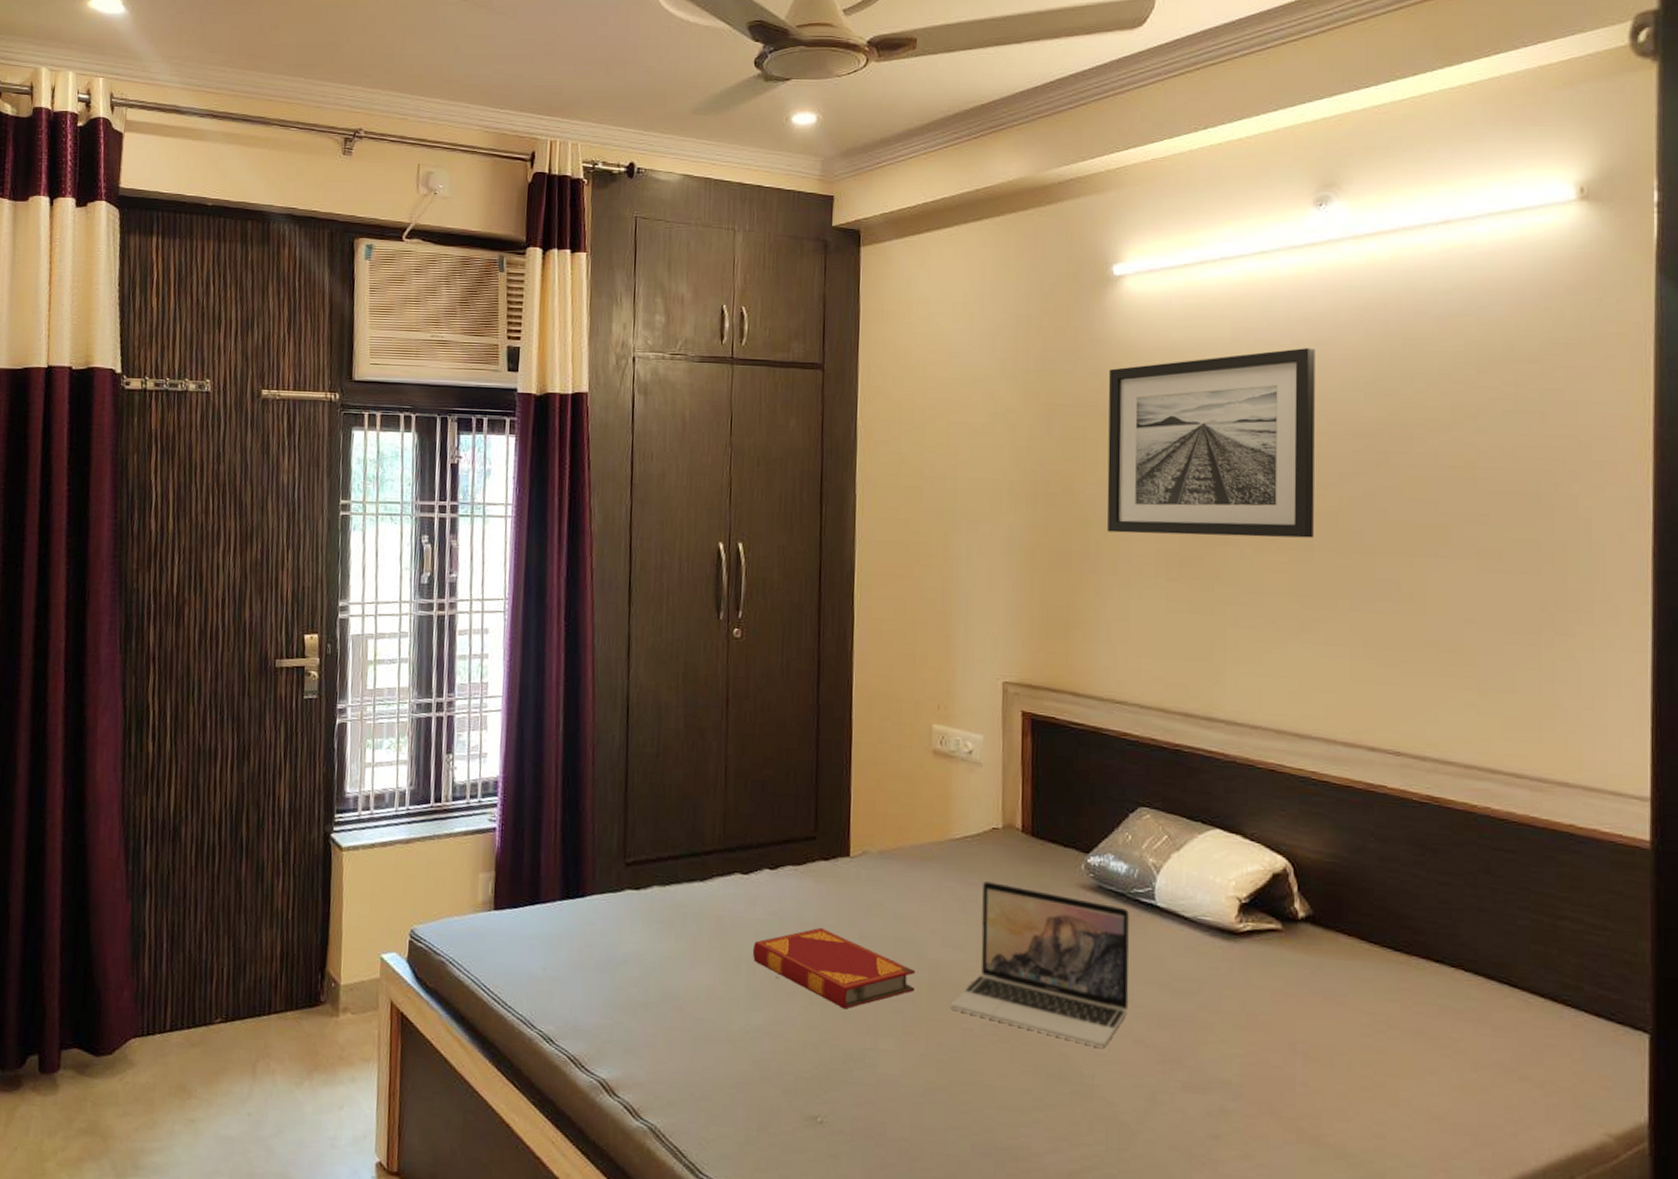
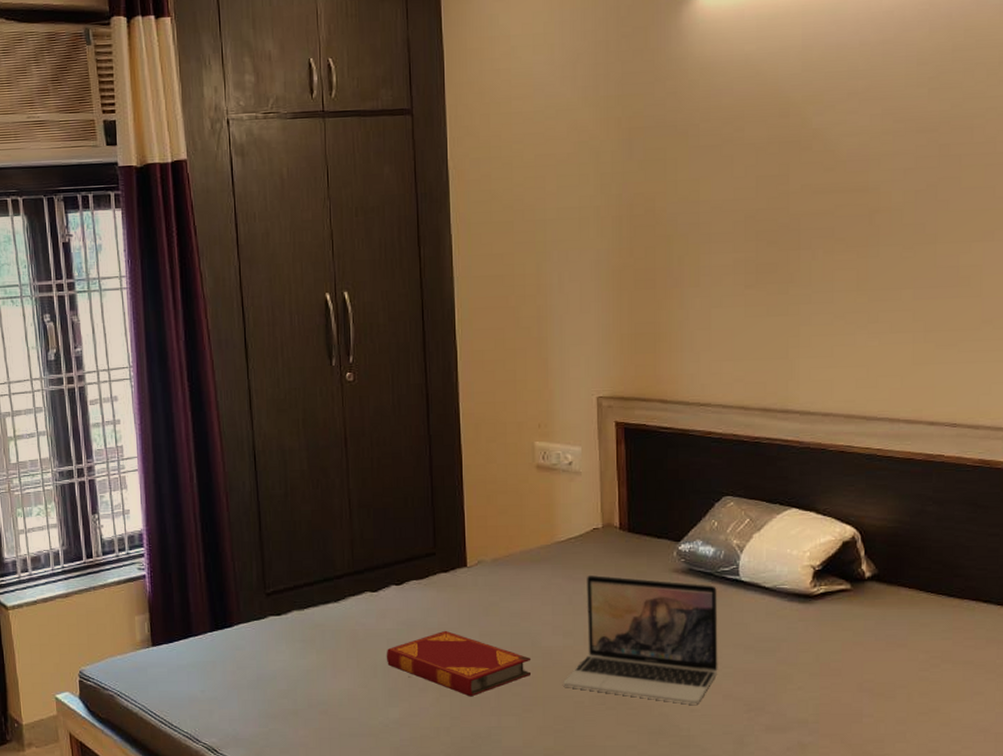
wall art: present [1107,348,1315,538] -> none [686,48,882,247]

